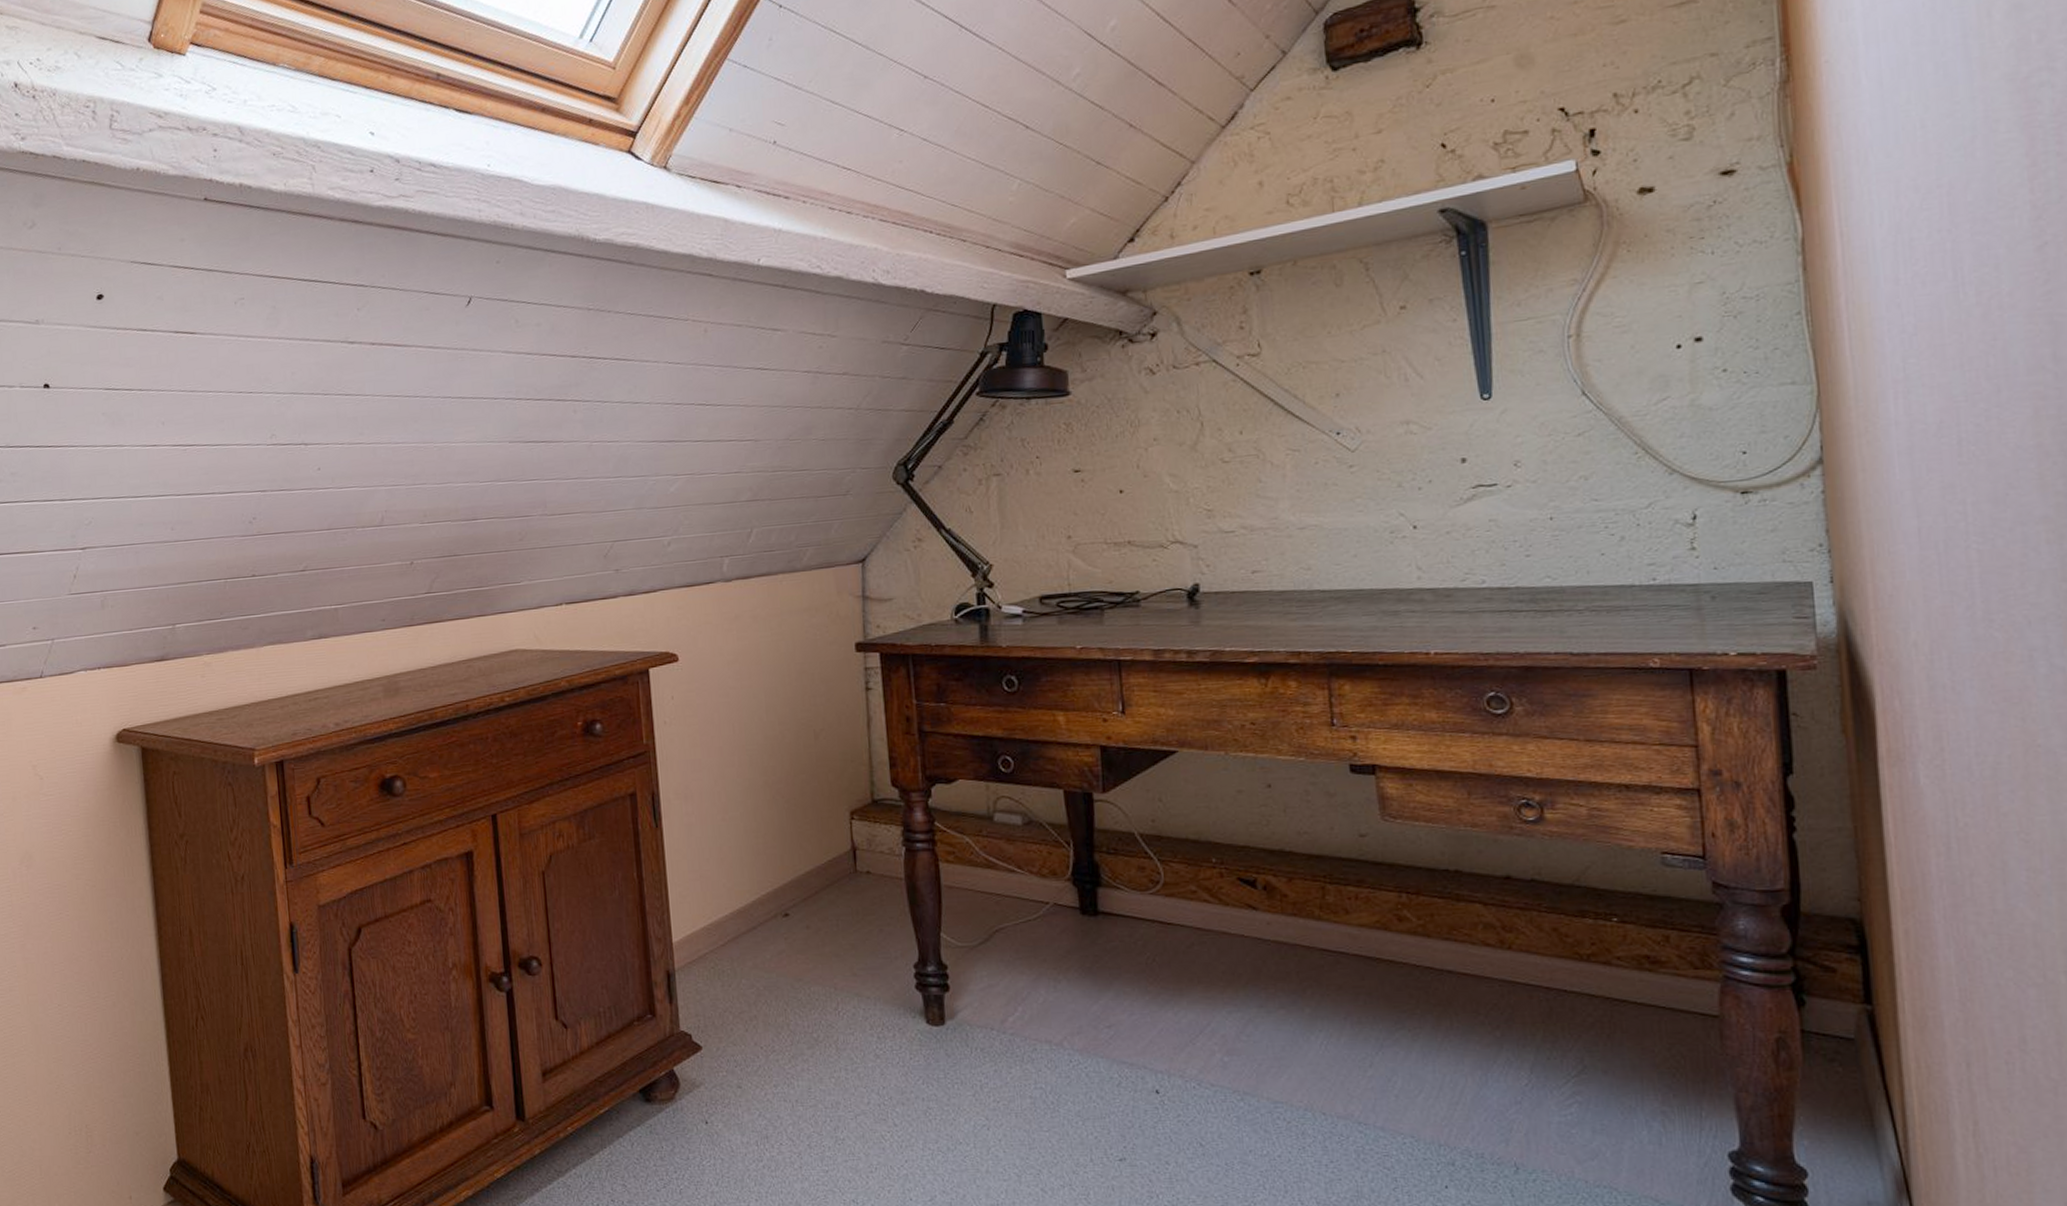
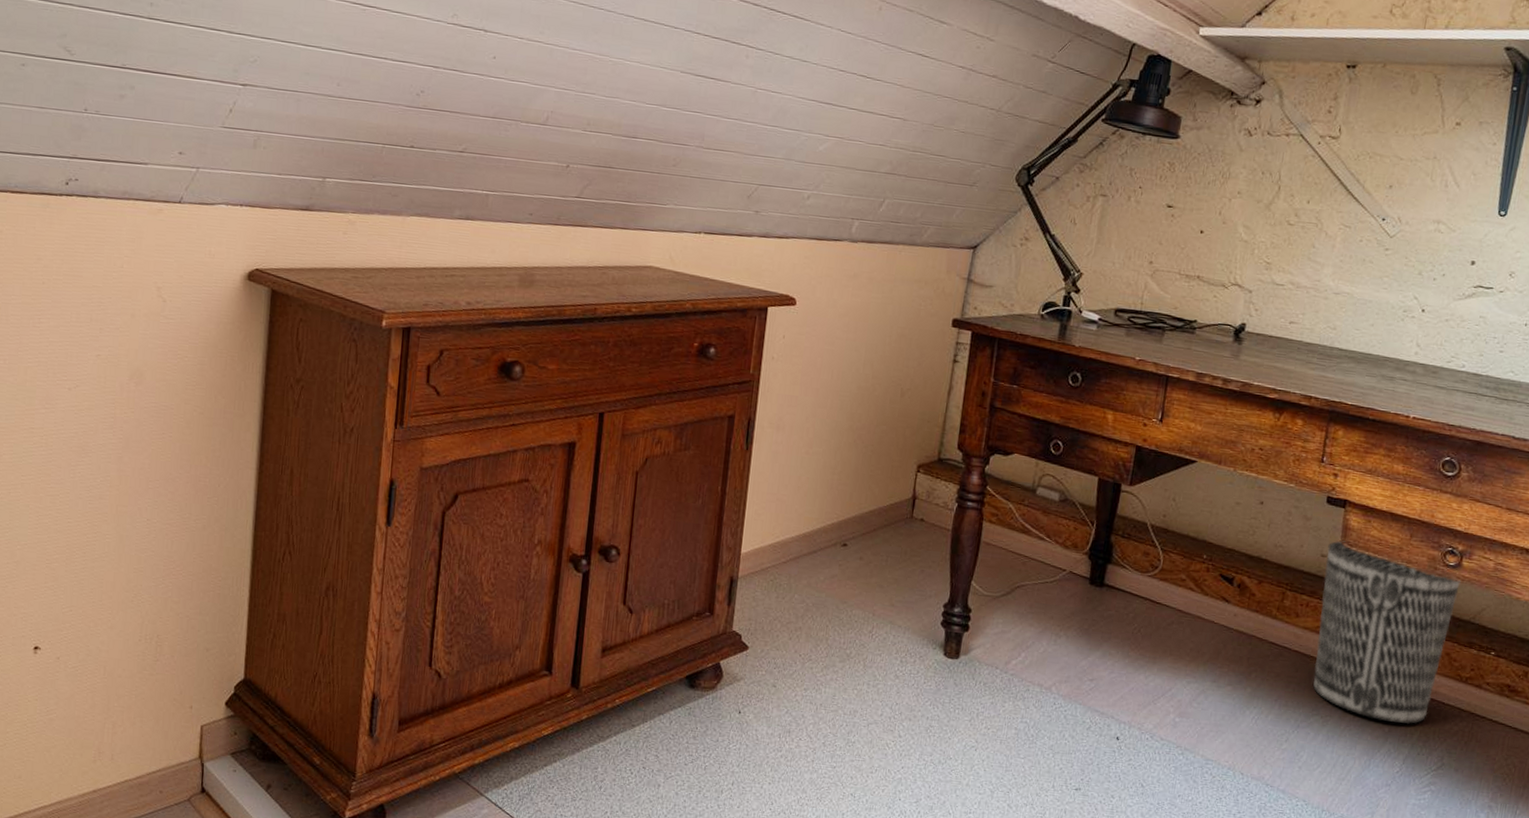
wastebasket: none [1365,813,1549,1025] -> present [1313,540,1461,725]

